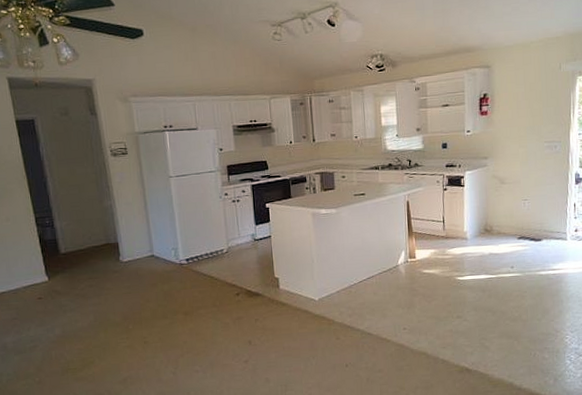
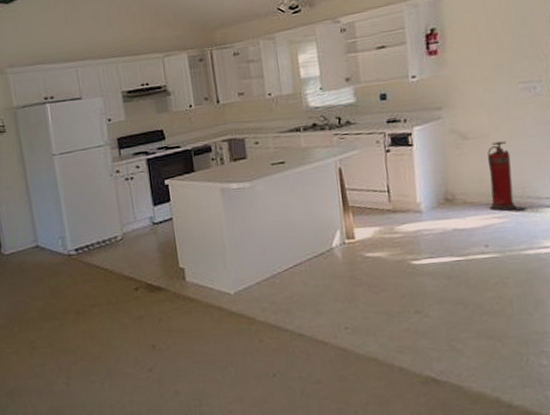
fire extinguisher: none [516,187,536,241] -> present [487,141,516,211]

